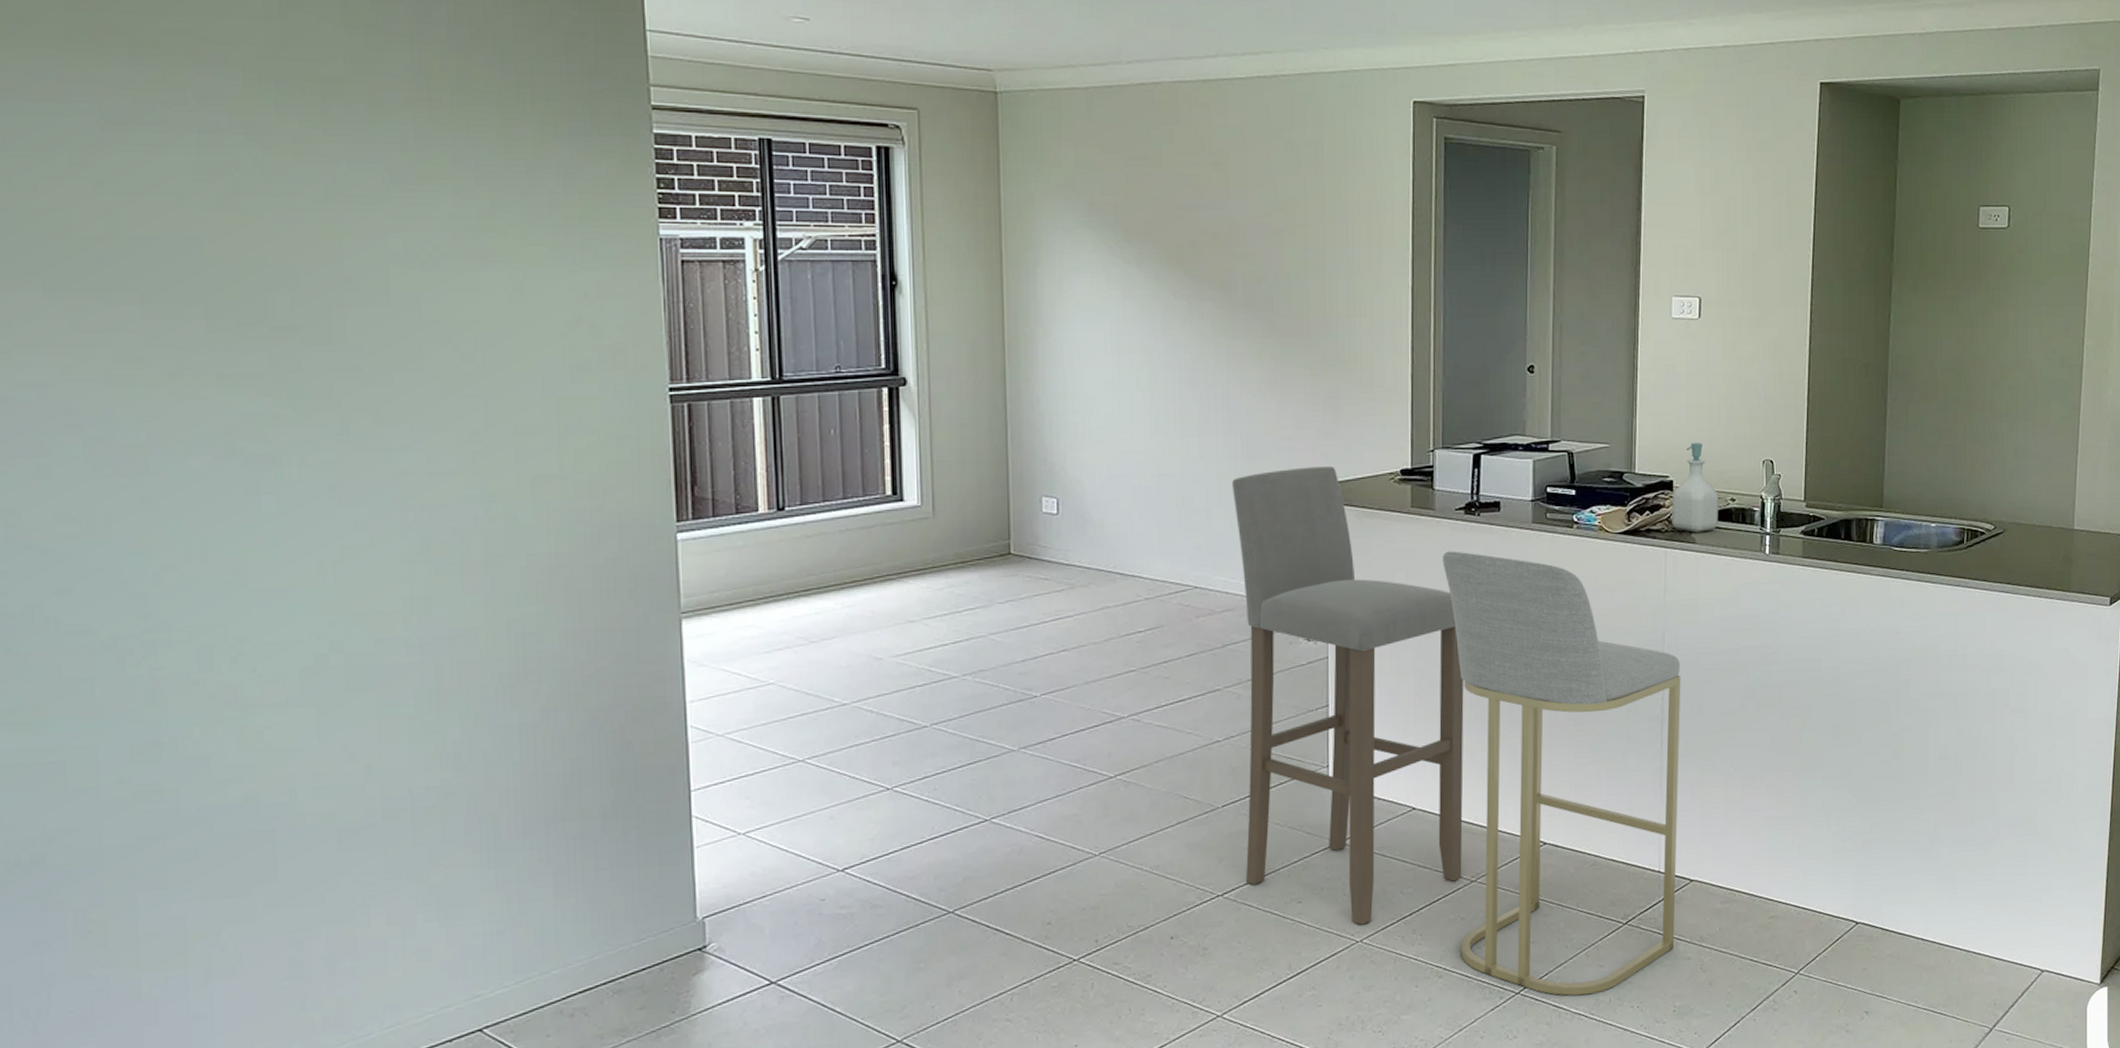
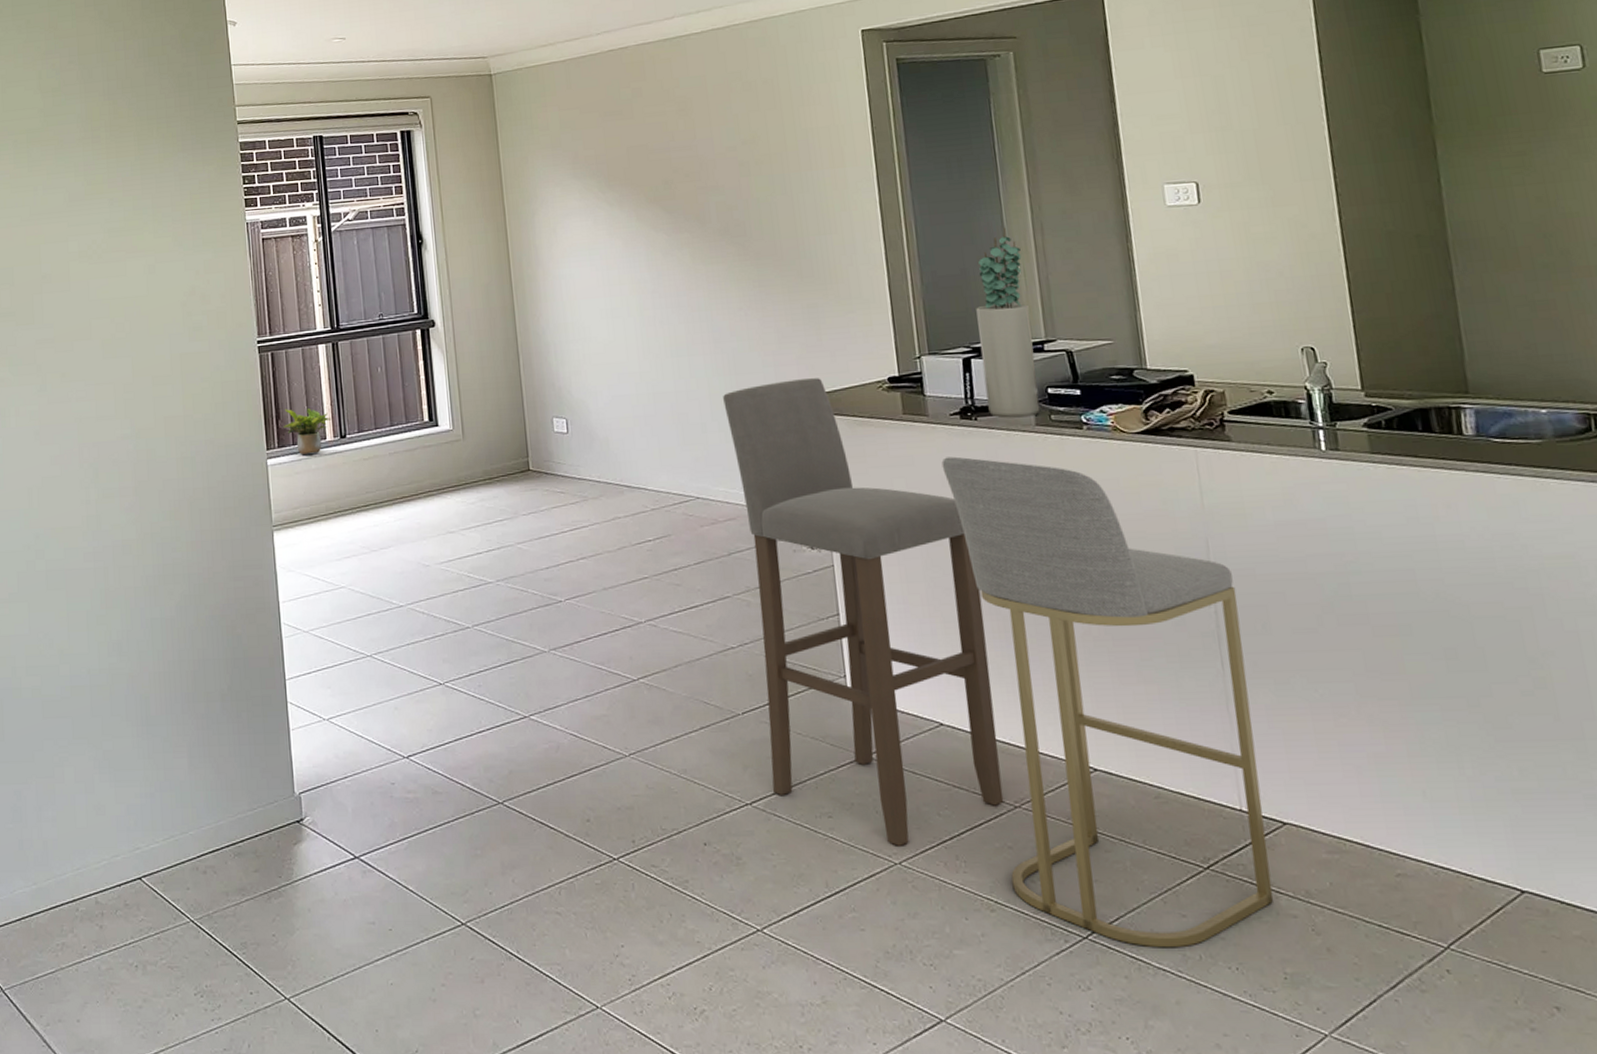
potted plant: none [700,472,767,530] -> present [283,407,332,456]
vase: none [1491,324,1540,515] -> present [976,227,1041,419]
soap bottle: present [1672,442,1719,533] -> none [1194,332,1256,430]

